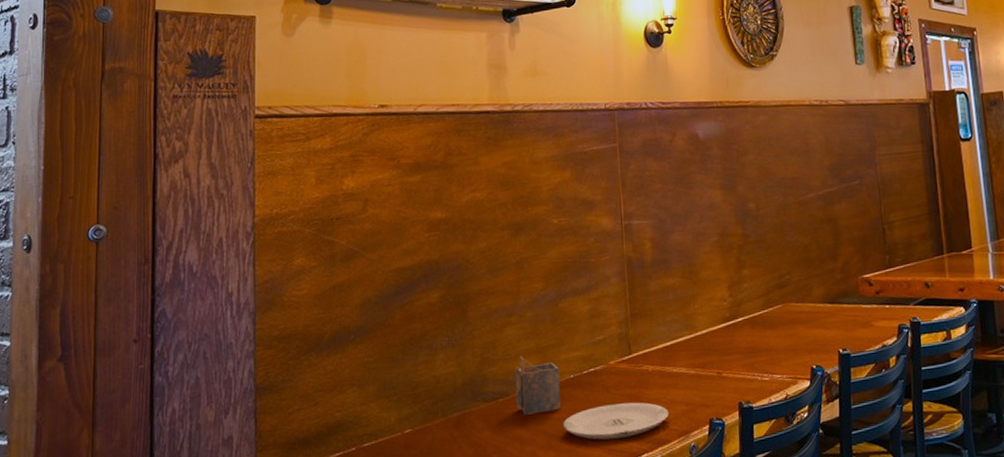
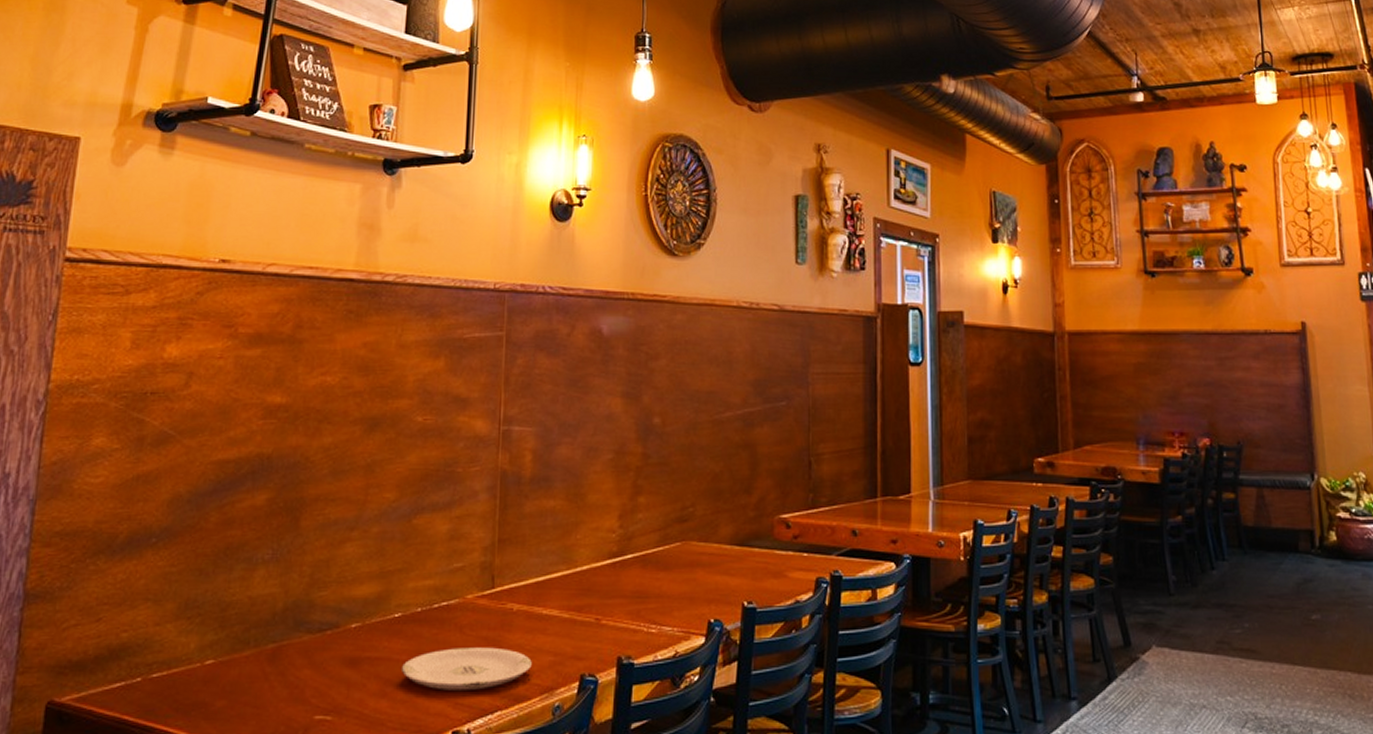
napkin holder: present [515,356,561,416] -> none [347,580,404,654]

